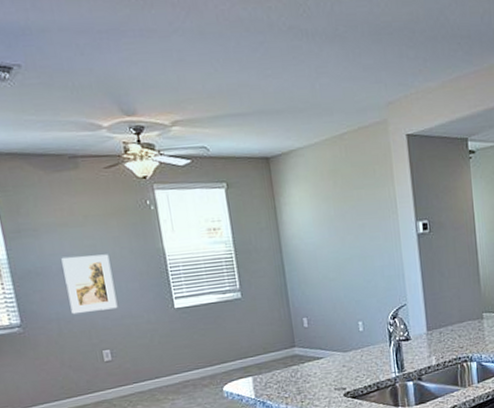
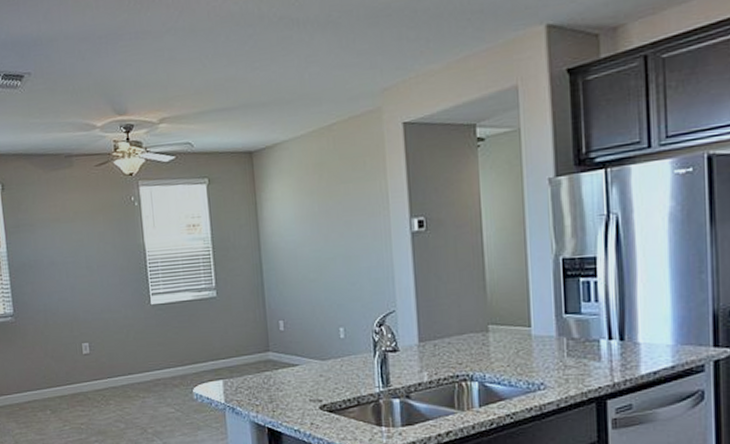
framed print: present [61,254,118,315] -> none [52,249,99,307]

